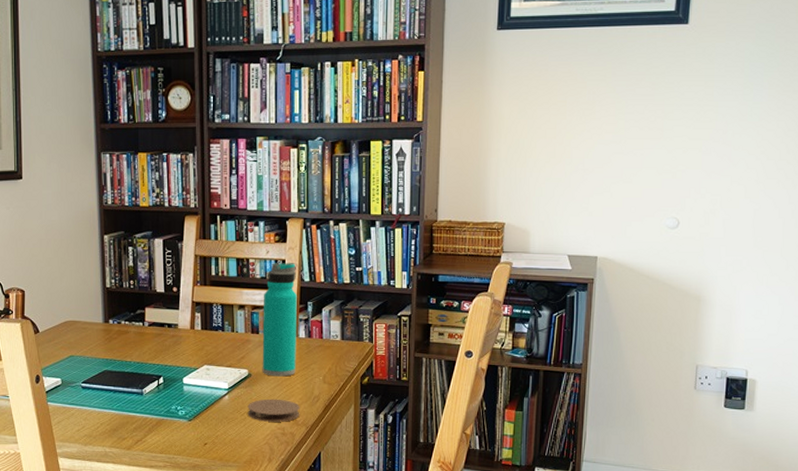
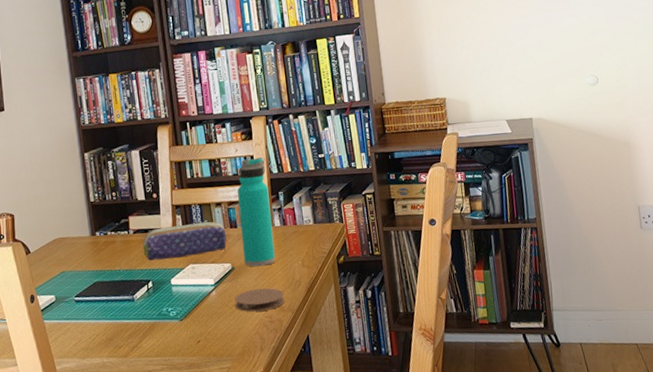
pencil case: none [157,323,247,357] -> present [142,221,228,261]

